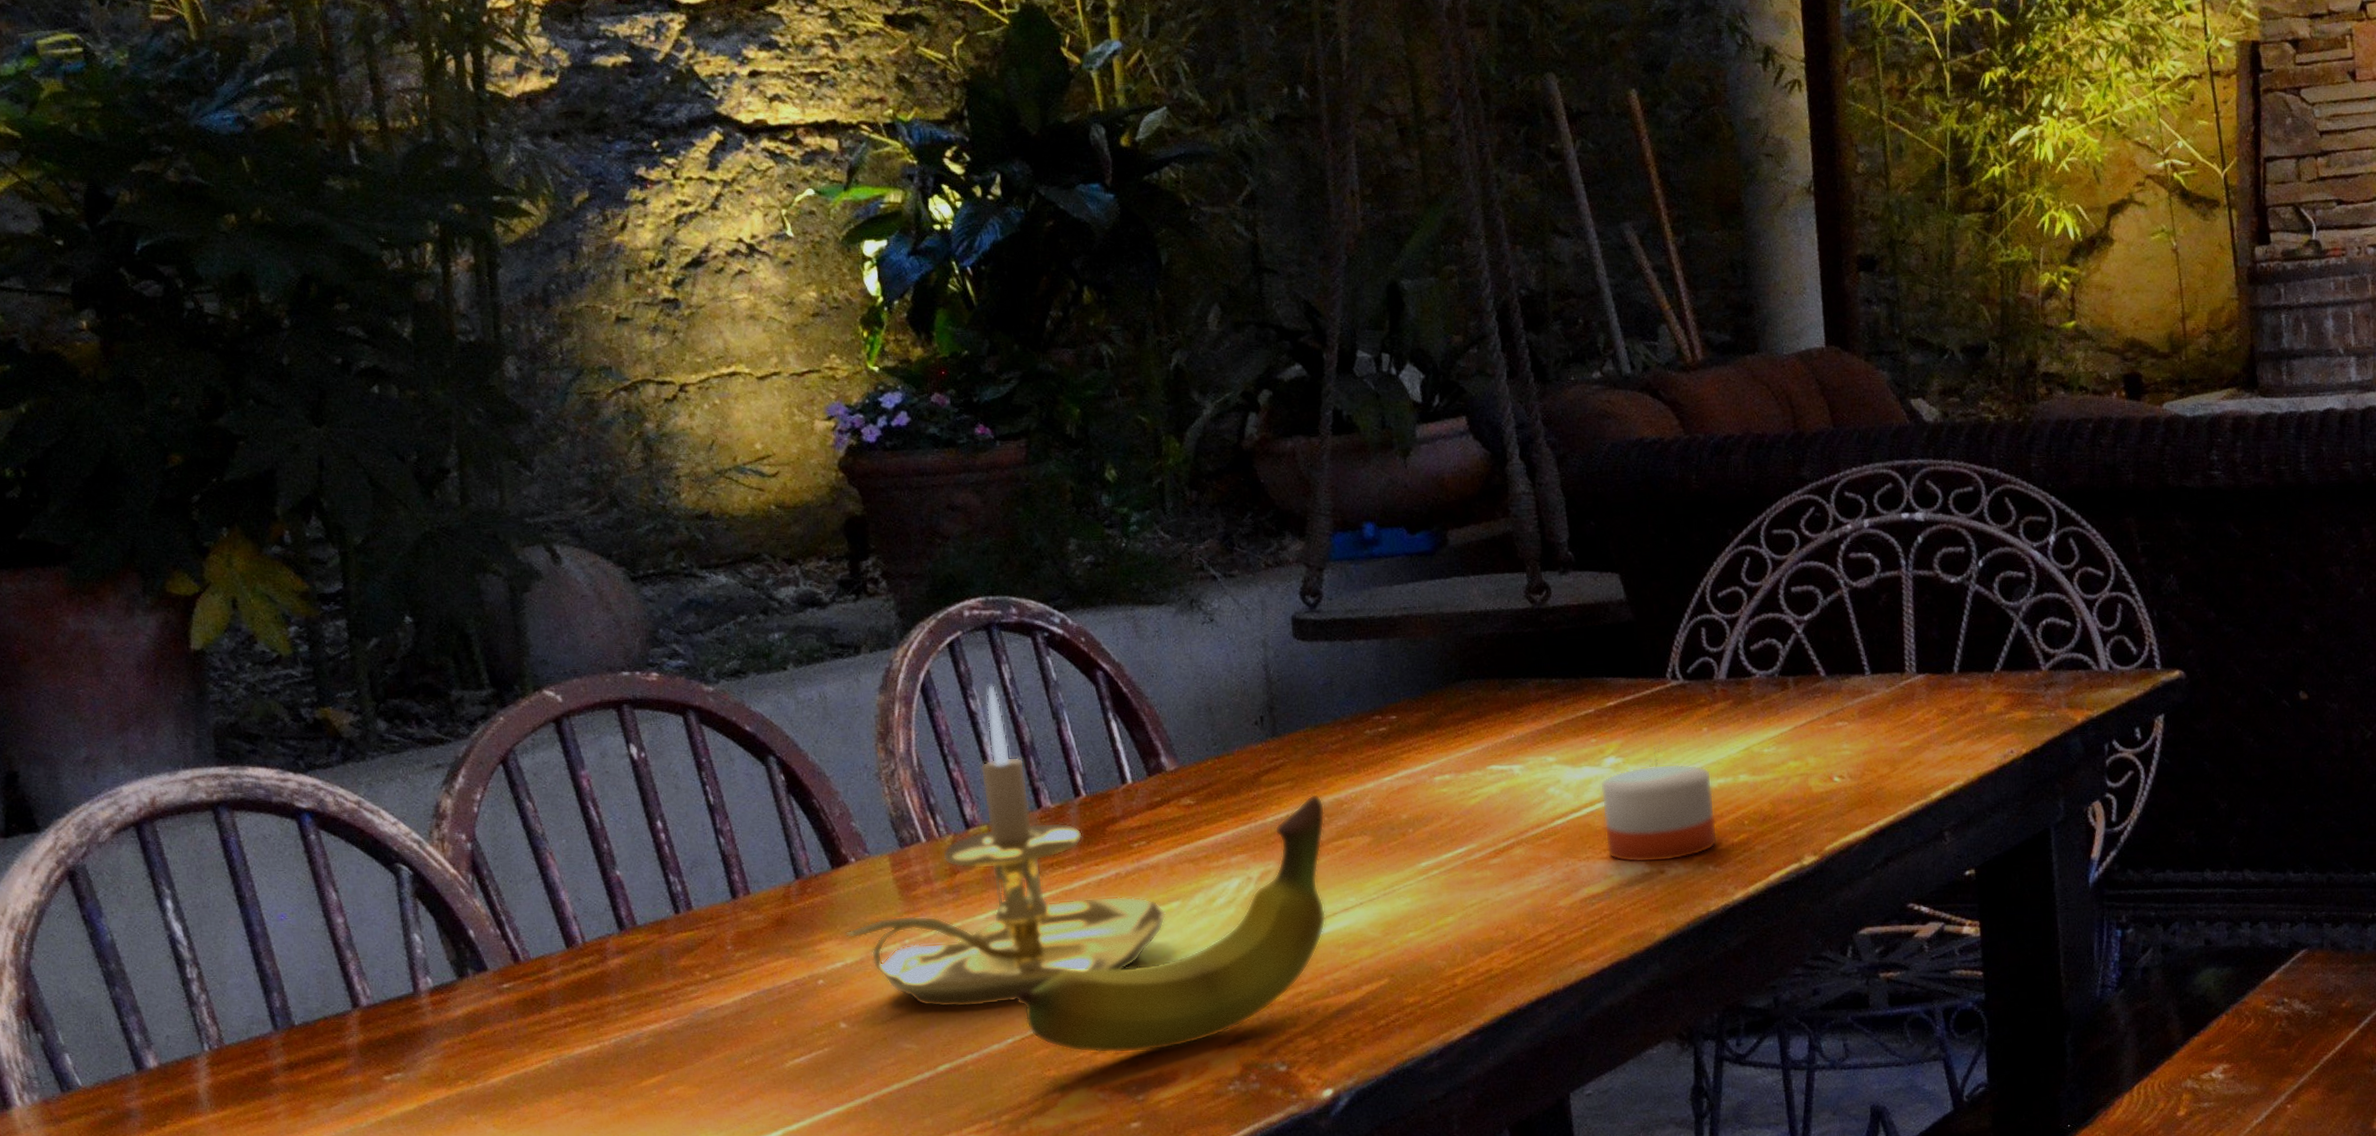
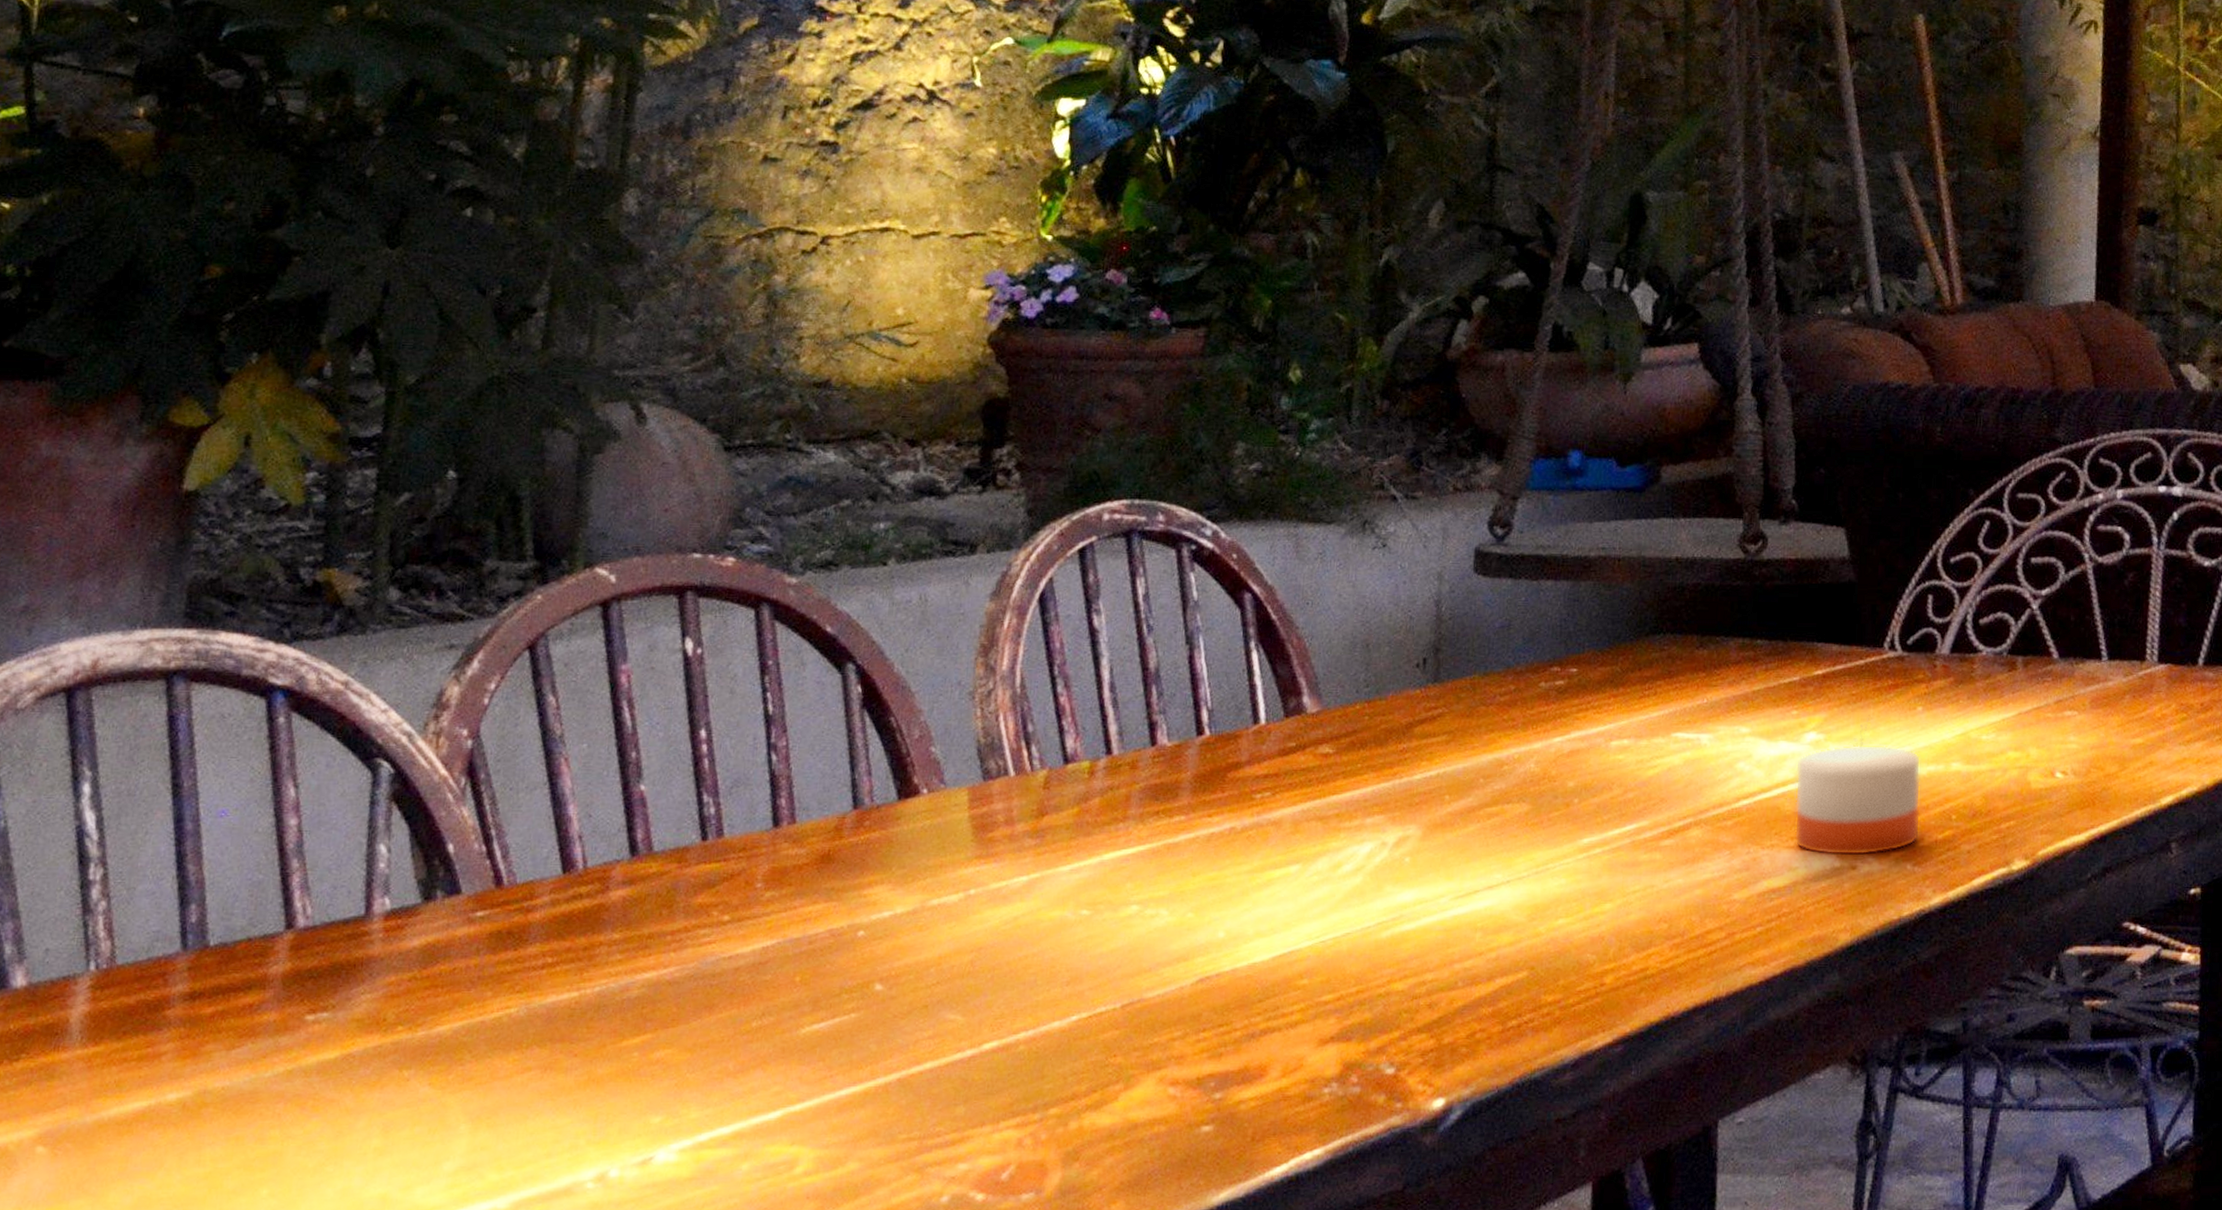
candle holder: present [844,684,1167,1008] -> none [899,599,1282,975]
fruit: present [1015,793,1326,1054] -> none [1089,751,1482,1041]

